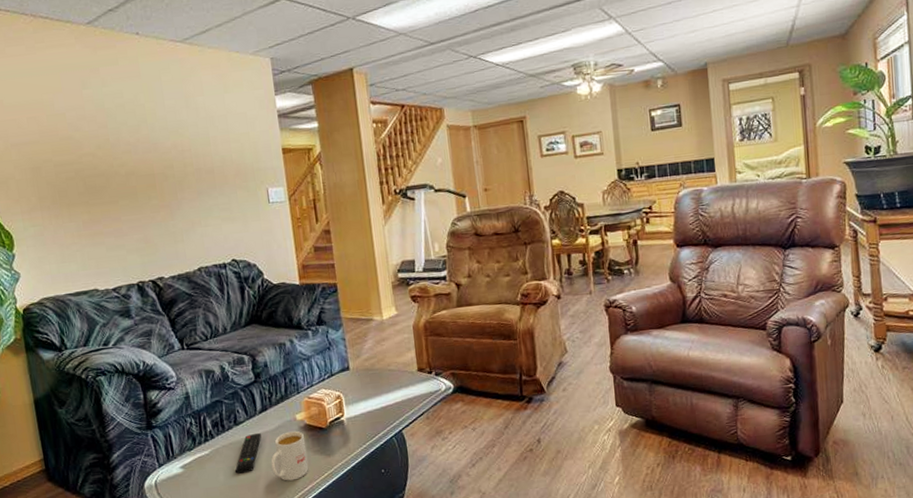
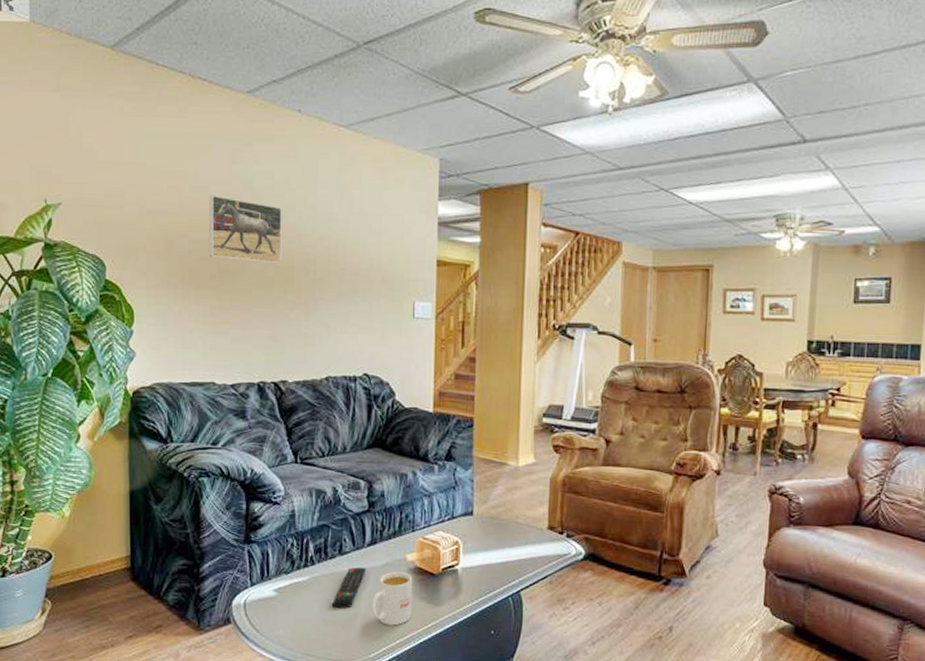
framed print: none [67,120,142,177] -> present [210,196,282,264]

